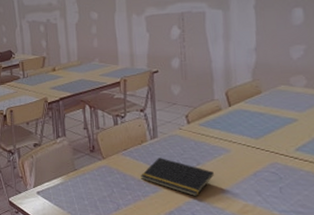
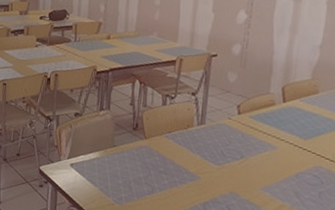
notepad: present [141,158,214,197] -> none [181,145,256,191]

